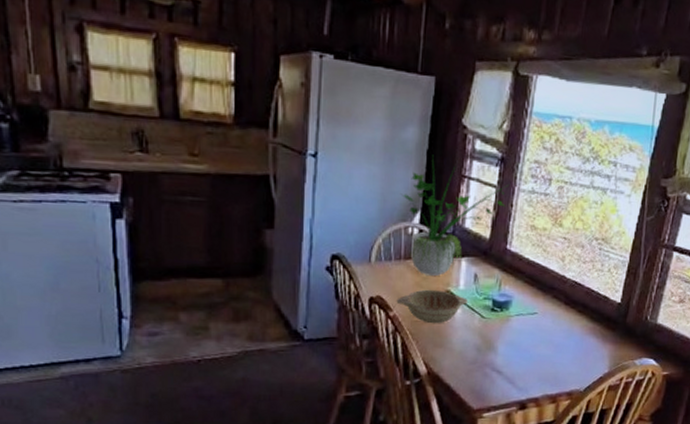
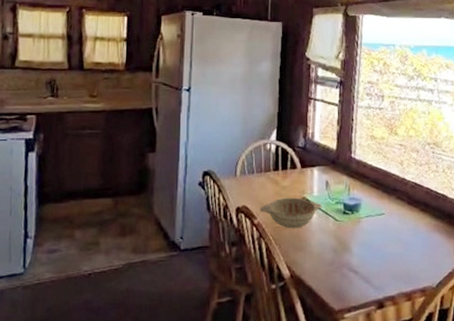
potted plant: present [400,154,509,276] -> none [258,82,348,185]

